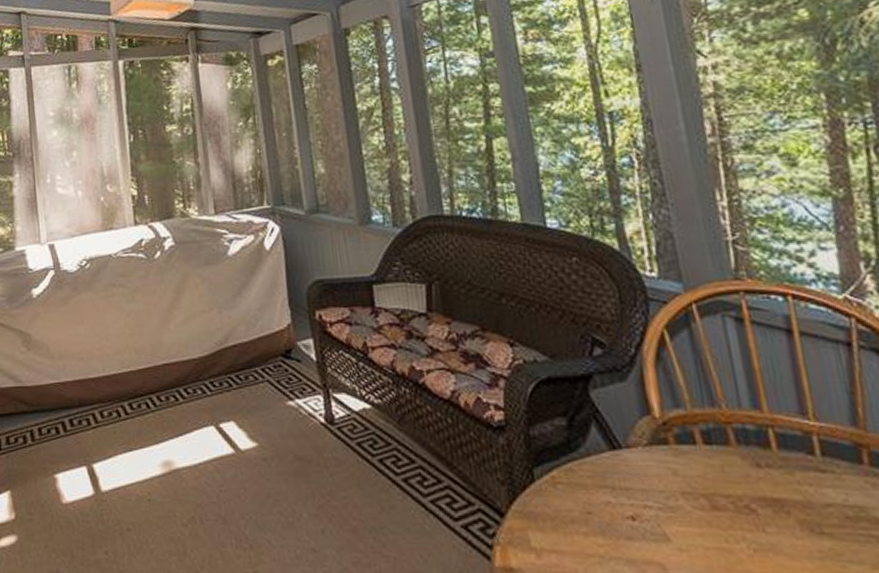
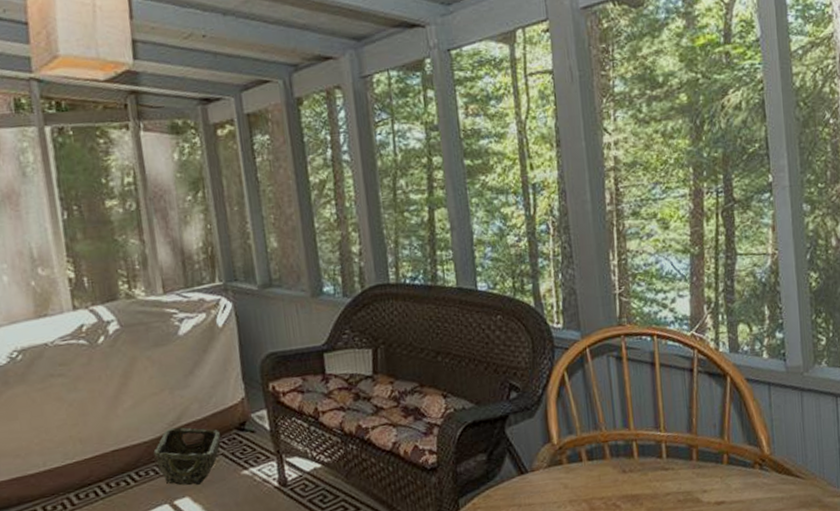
woven basket: none [201,348,266,411] -> present [153,427,221,486]

